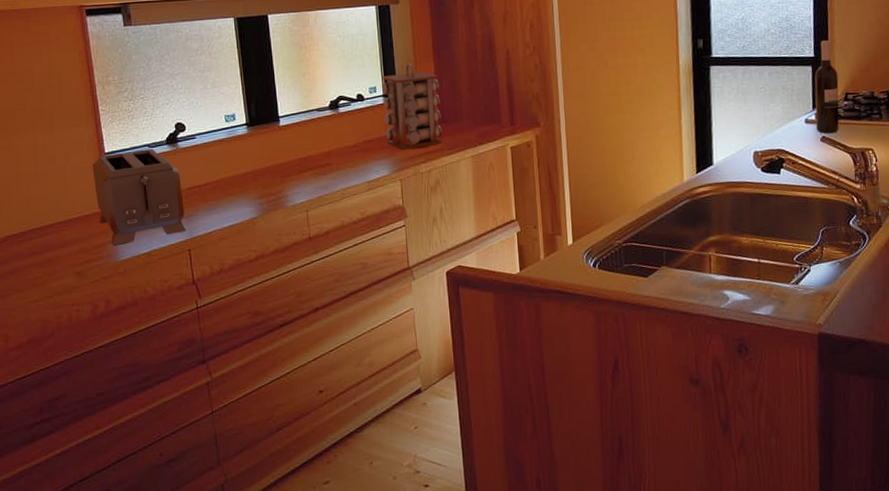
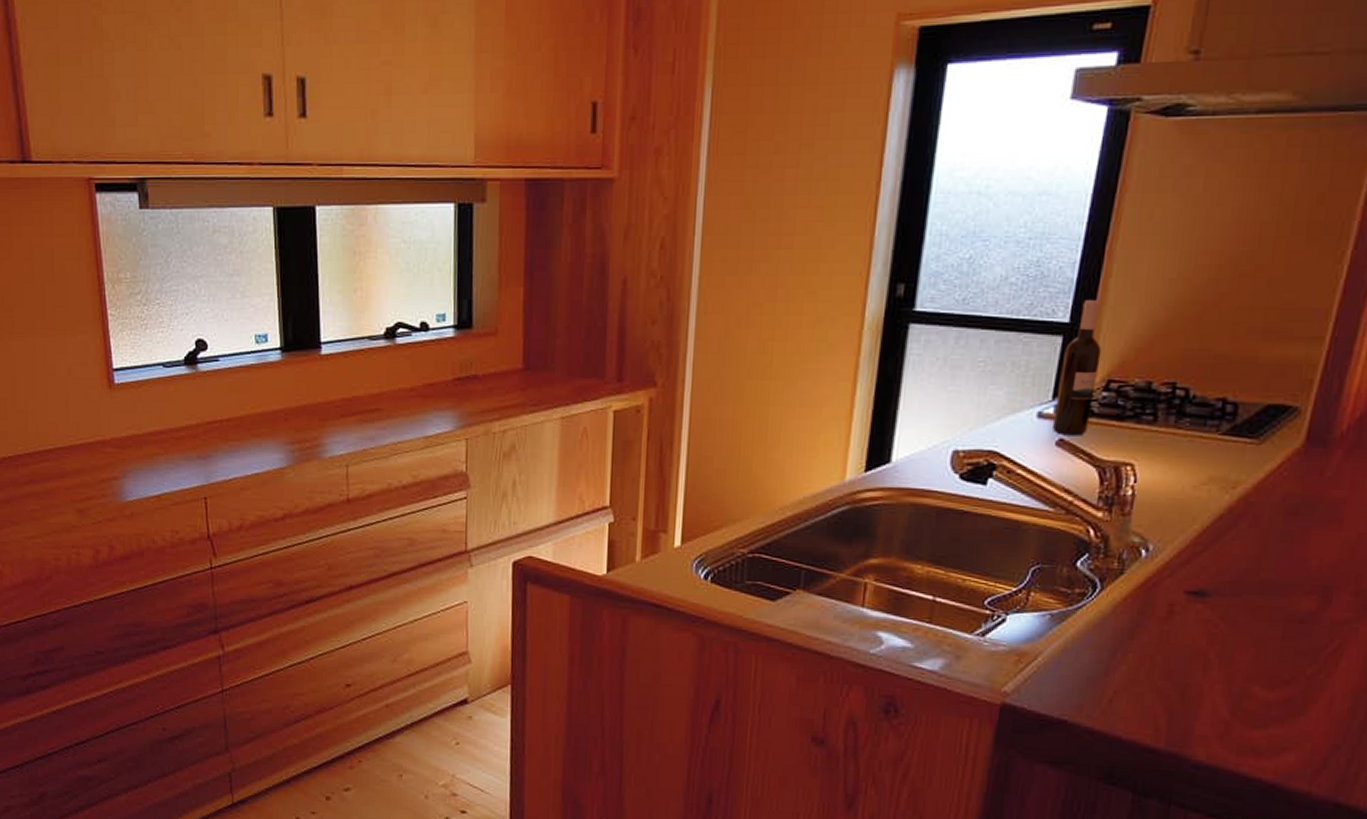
toaster: present [92,149,186,245] -> none [98,369,203,483]
spice rack: present [382,63,443,150] -> none [452,286,529,401]

